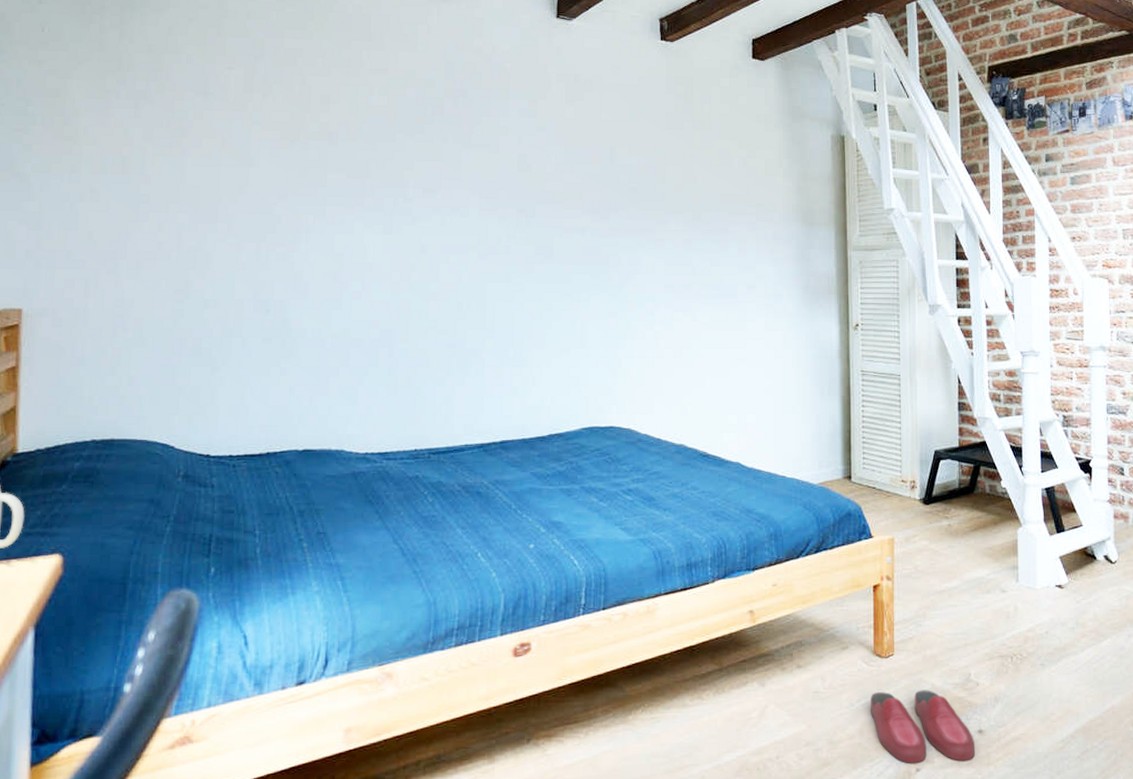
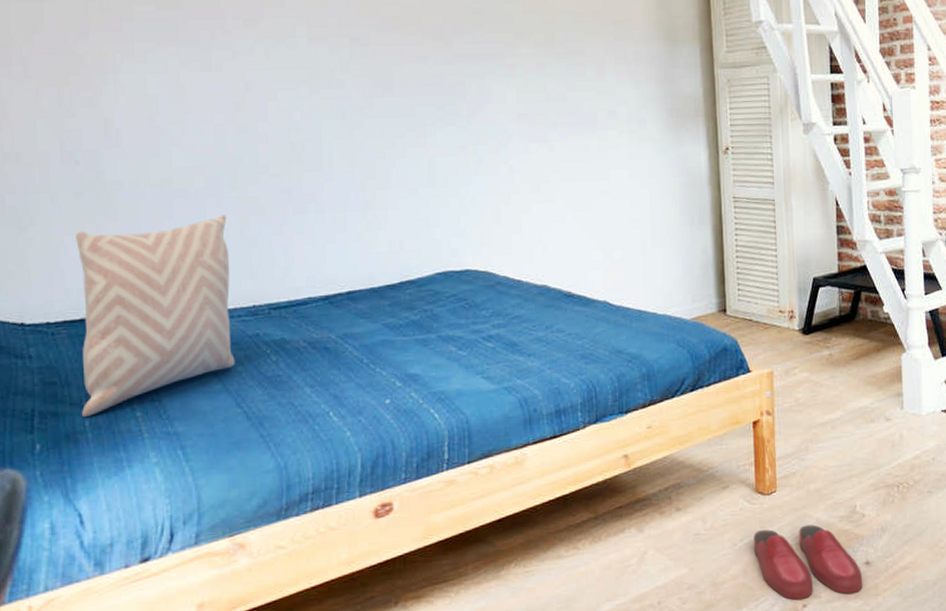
pillow: none [253,365,397,545] -> present [76,215,235,418]

